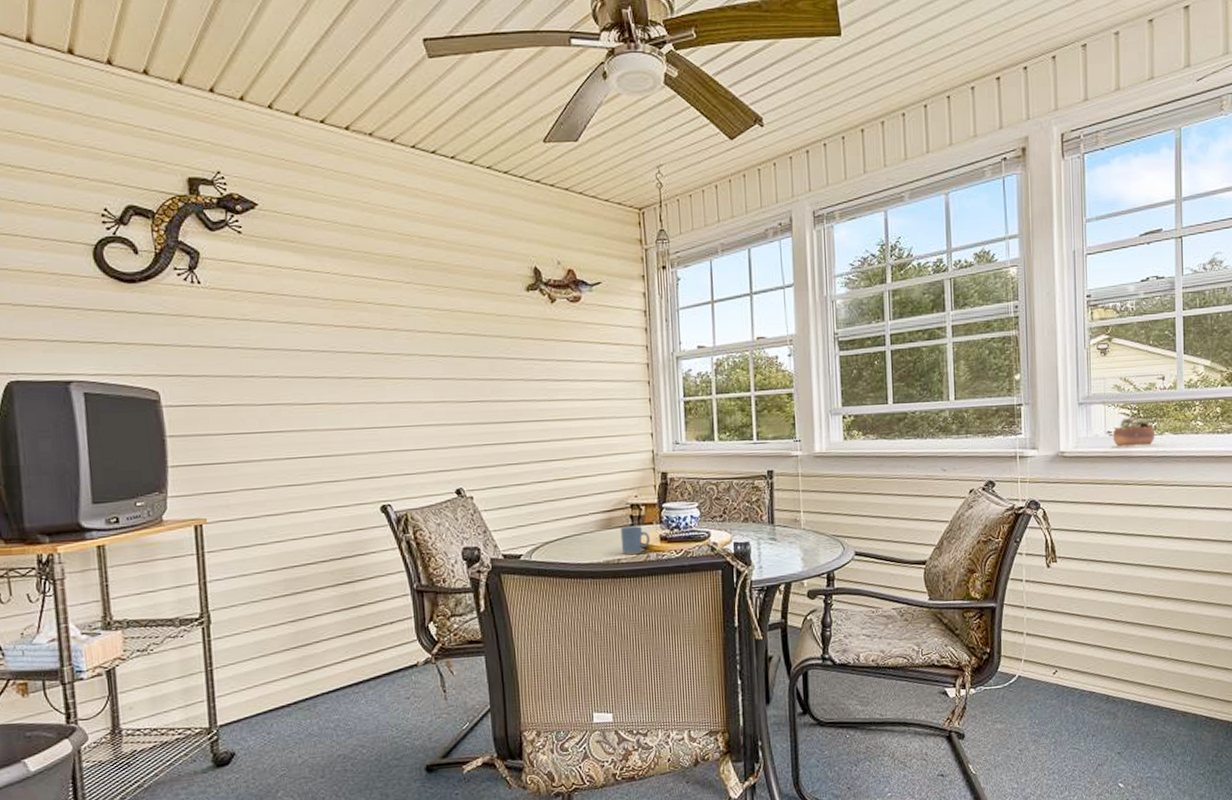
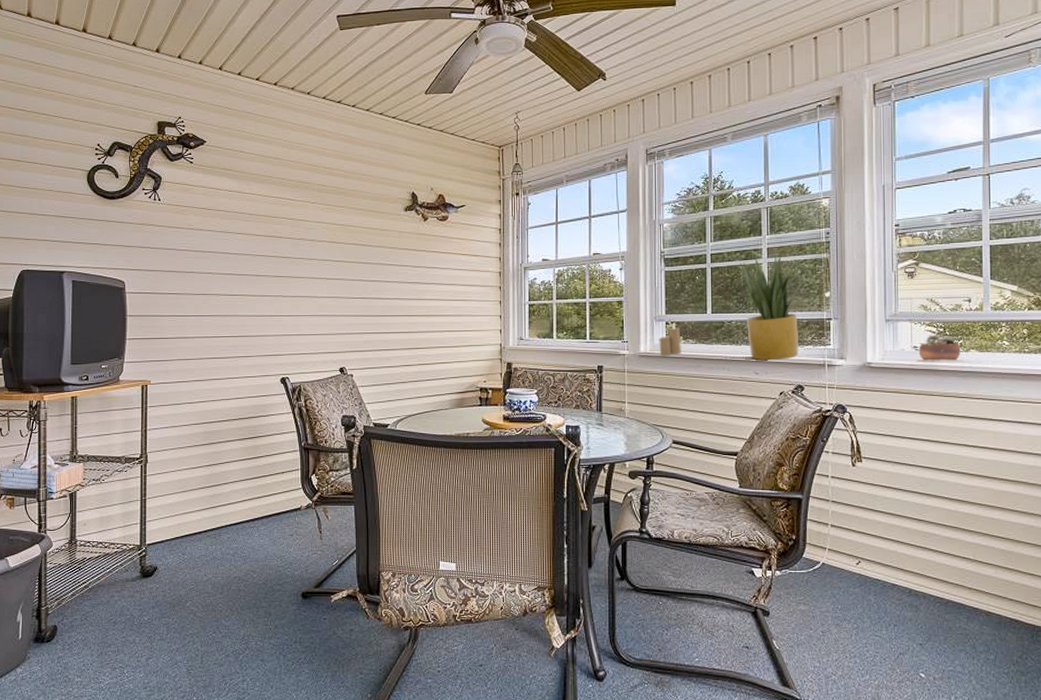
mug: present [620,525,651,555] -> none [470,405,495,431]
candle: none [836,417,861,457] -> present [659,323,681,357]
planter: none [923,329,992,455] -> present [740,252,803,361]

